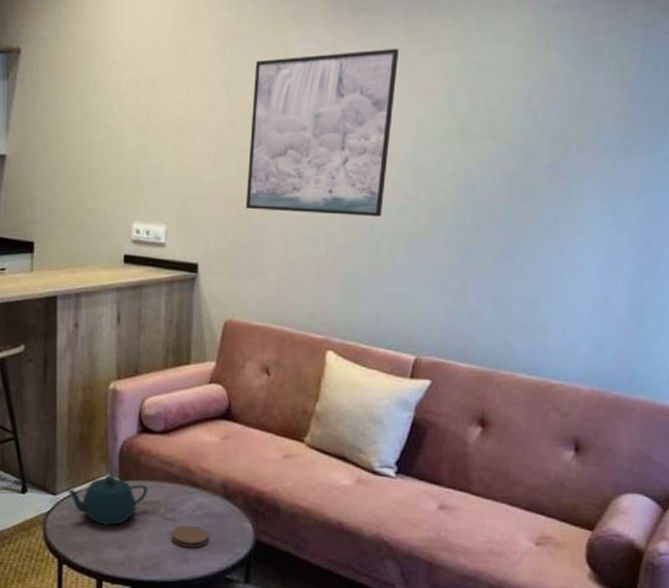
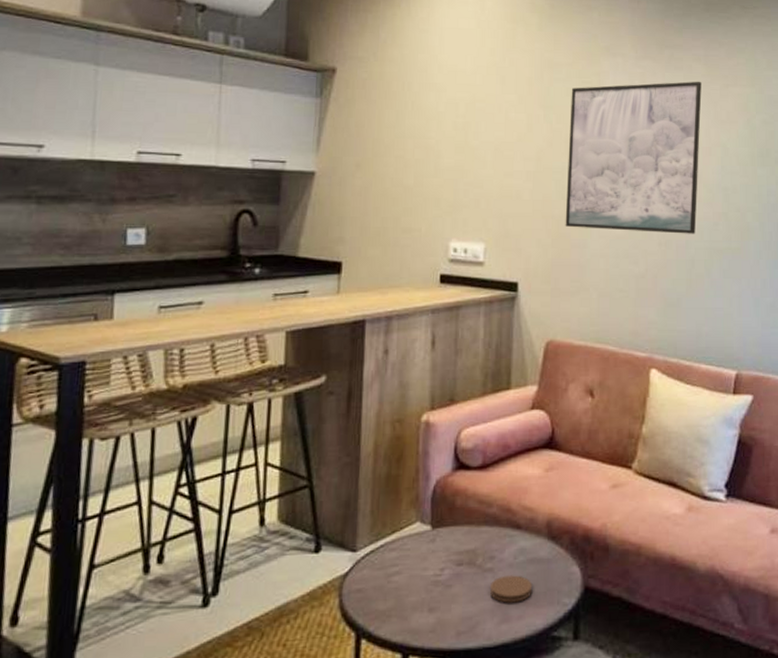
teapot: present [65,475,148,526] -> none [367,522,464,585]

